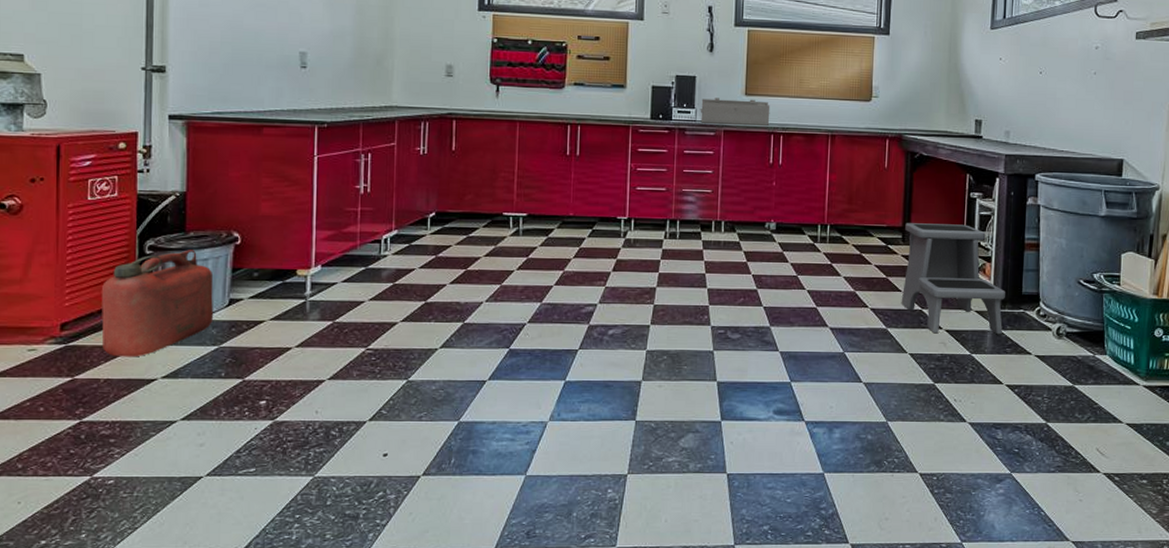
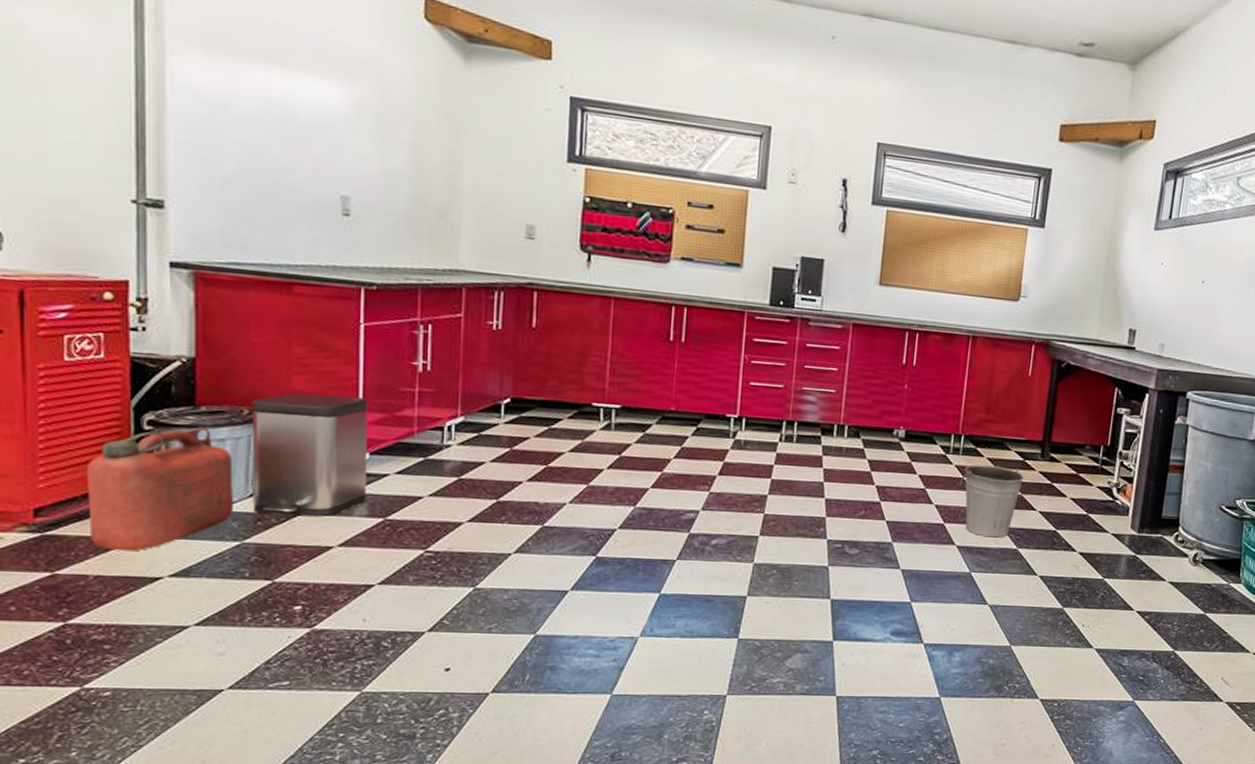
pedal bin: none [228,217,320,322] -> present [251,392,368,517]
tool box: present [700,98,771,127] -> none [826,285,907,322]
bucket: none [829,251,888,319] -> present [960,464,1024,538]
step stool: present [901,223,1005,335] -> none [1034,437,1145,560]

